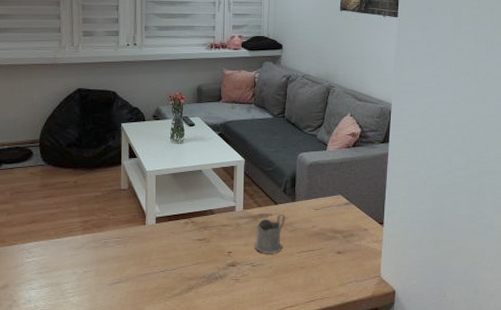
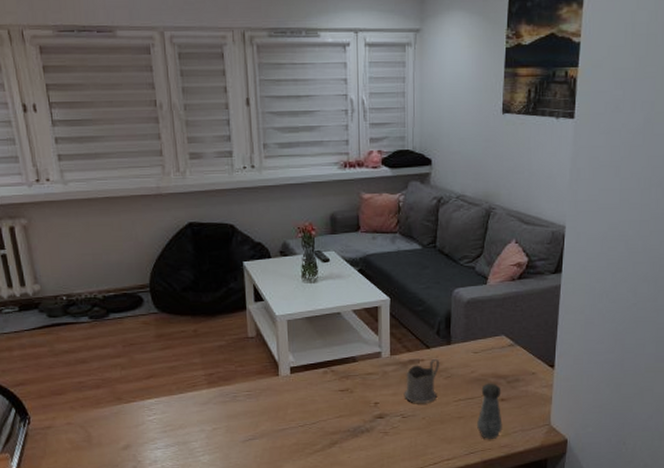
salt shaker: none [317,237,339,288] -> present [477,383,502,439]

